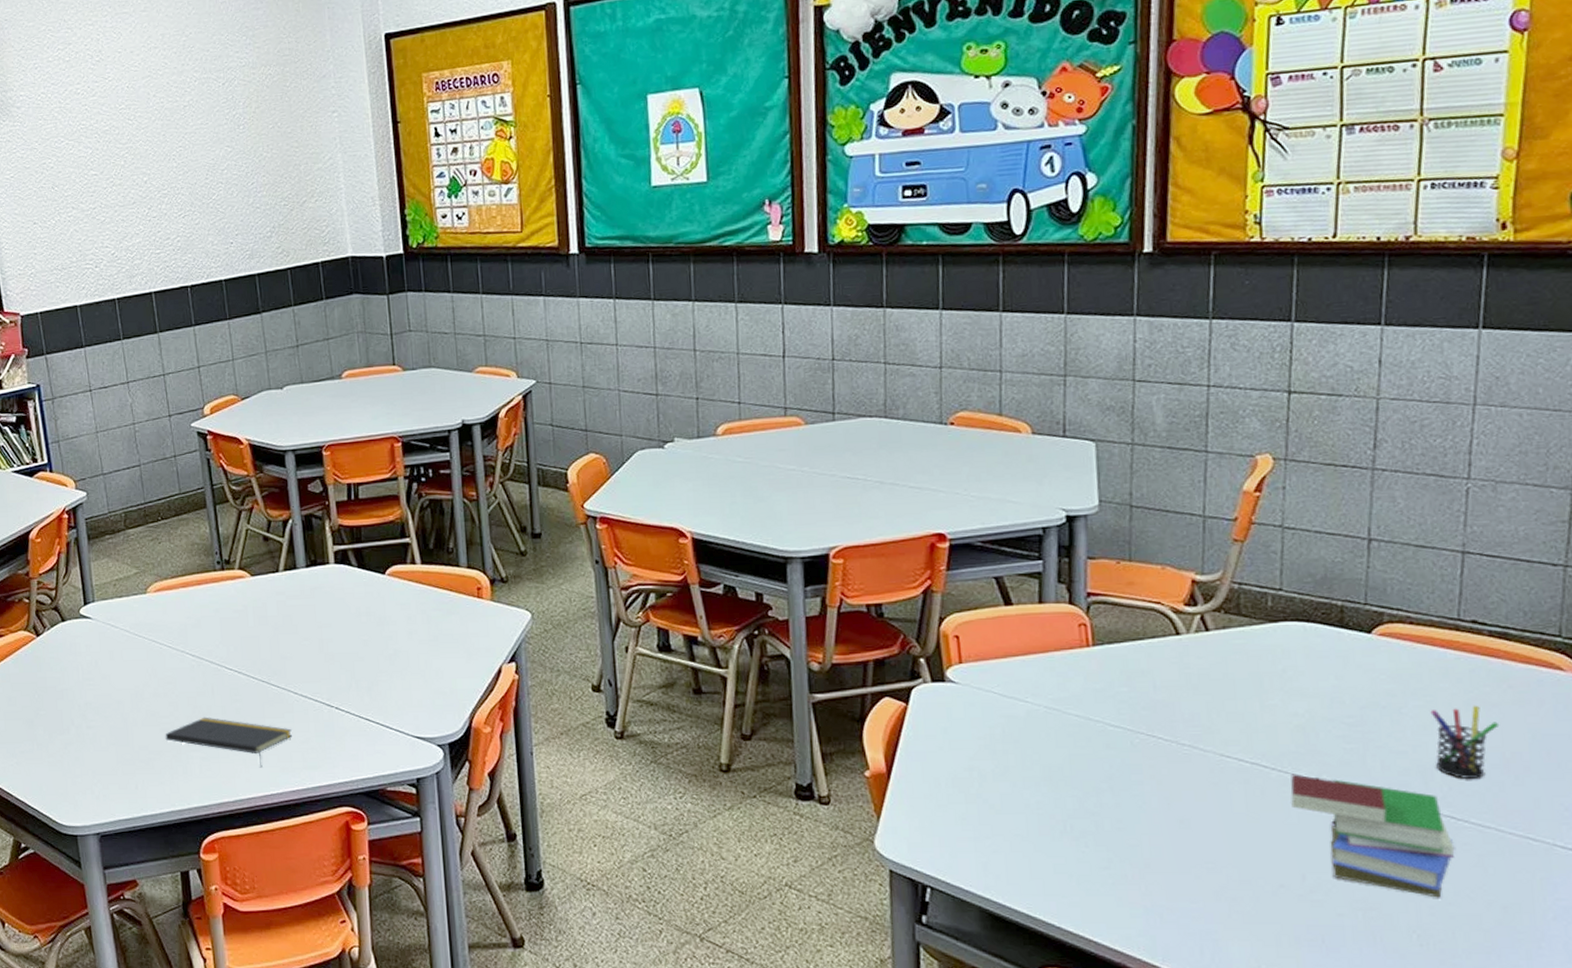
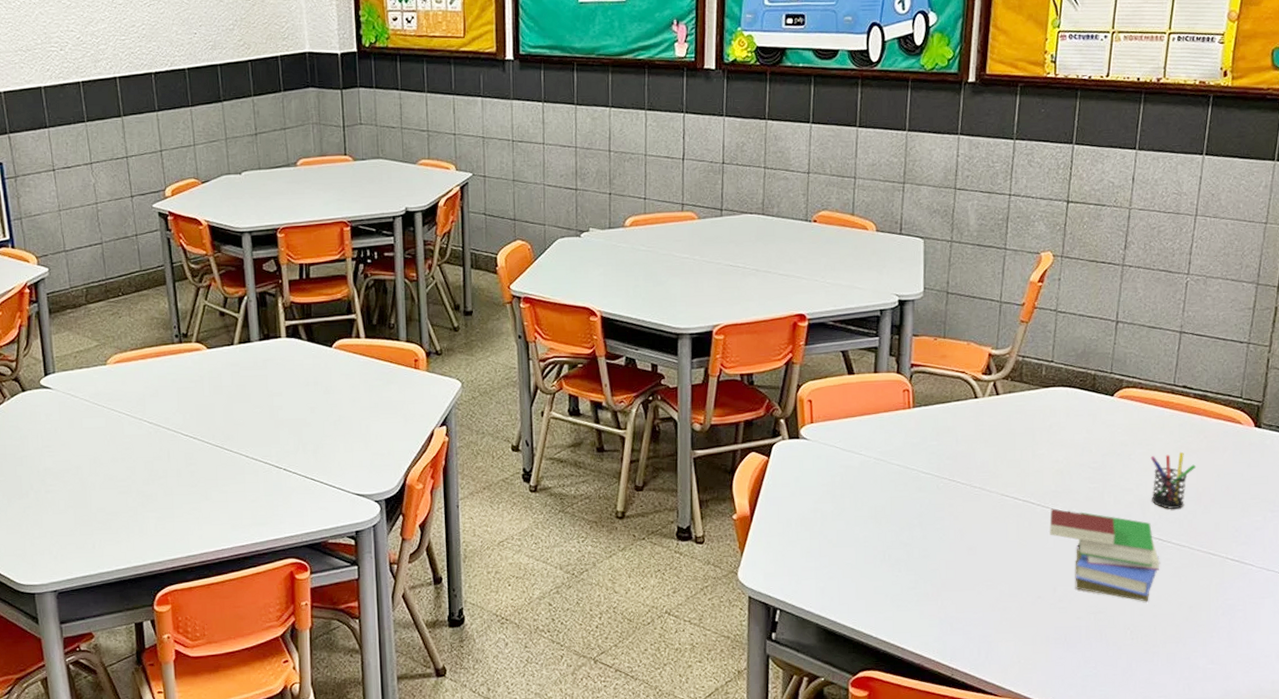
notepad: present [165,717,292,768] -> none [122,479,243,526]

